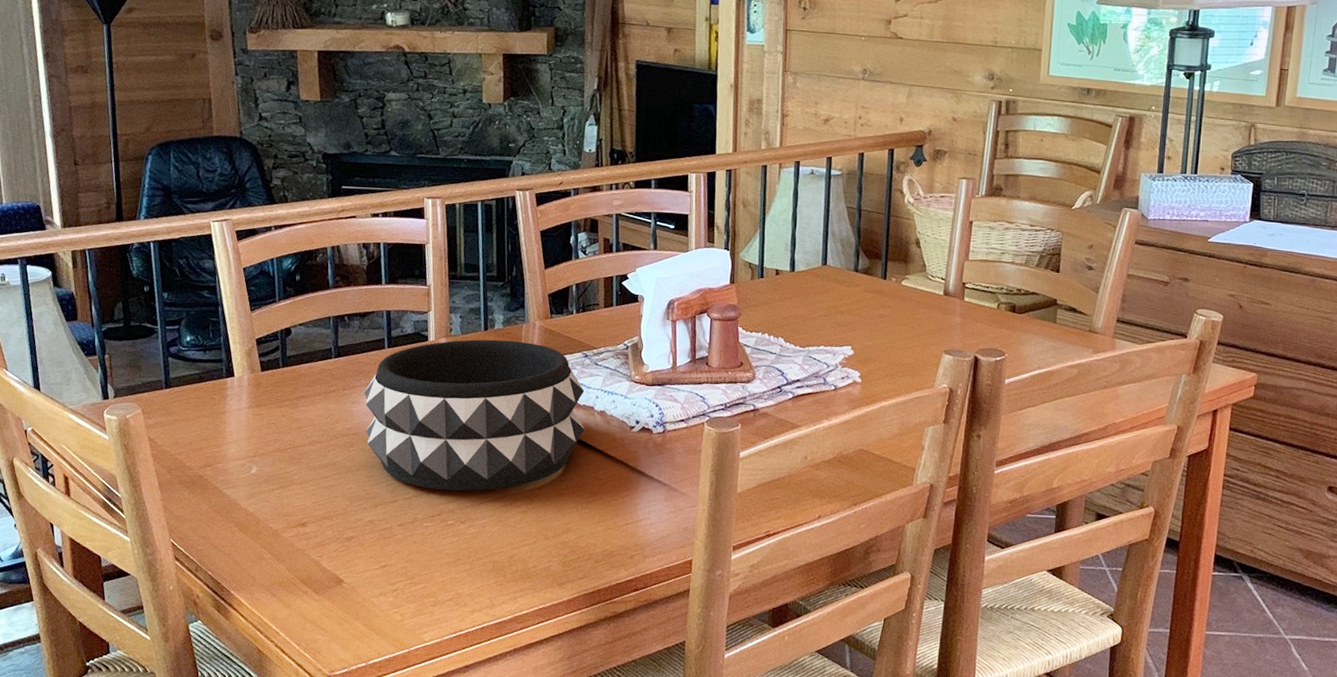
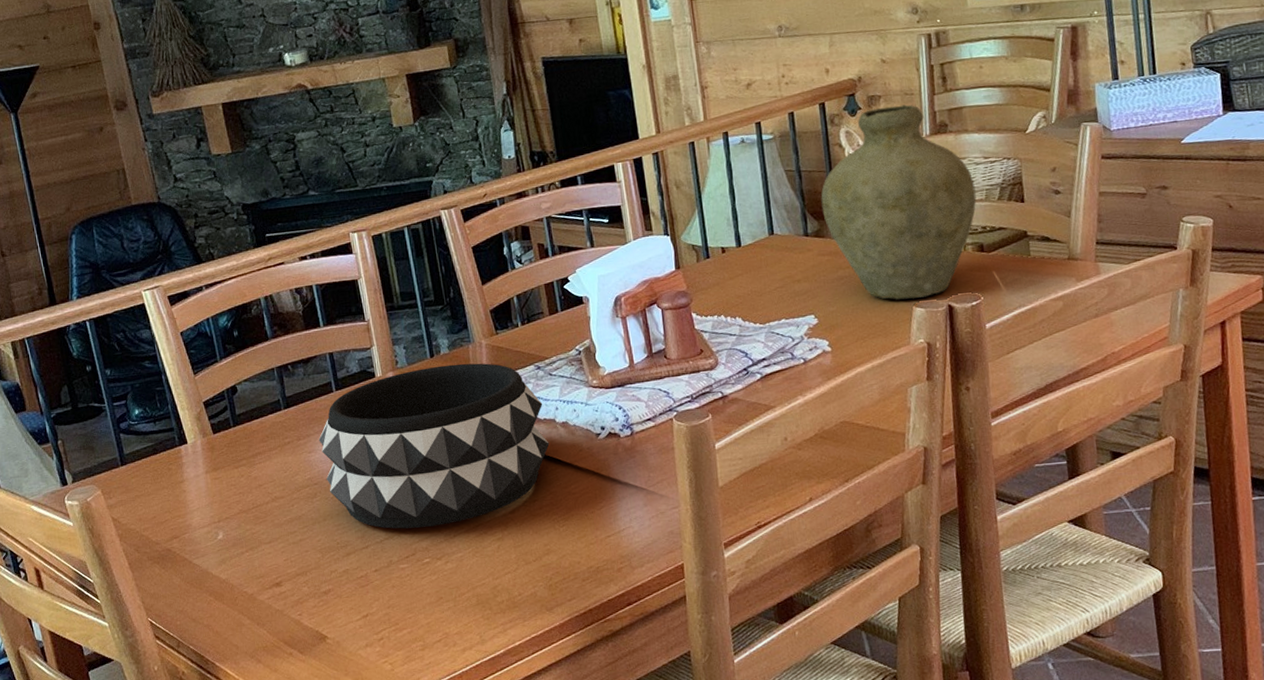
vase: none [875,162,1018,346] -> present [821,104,977,300]

